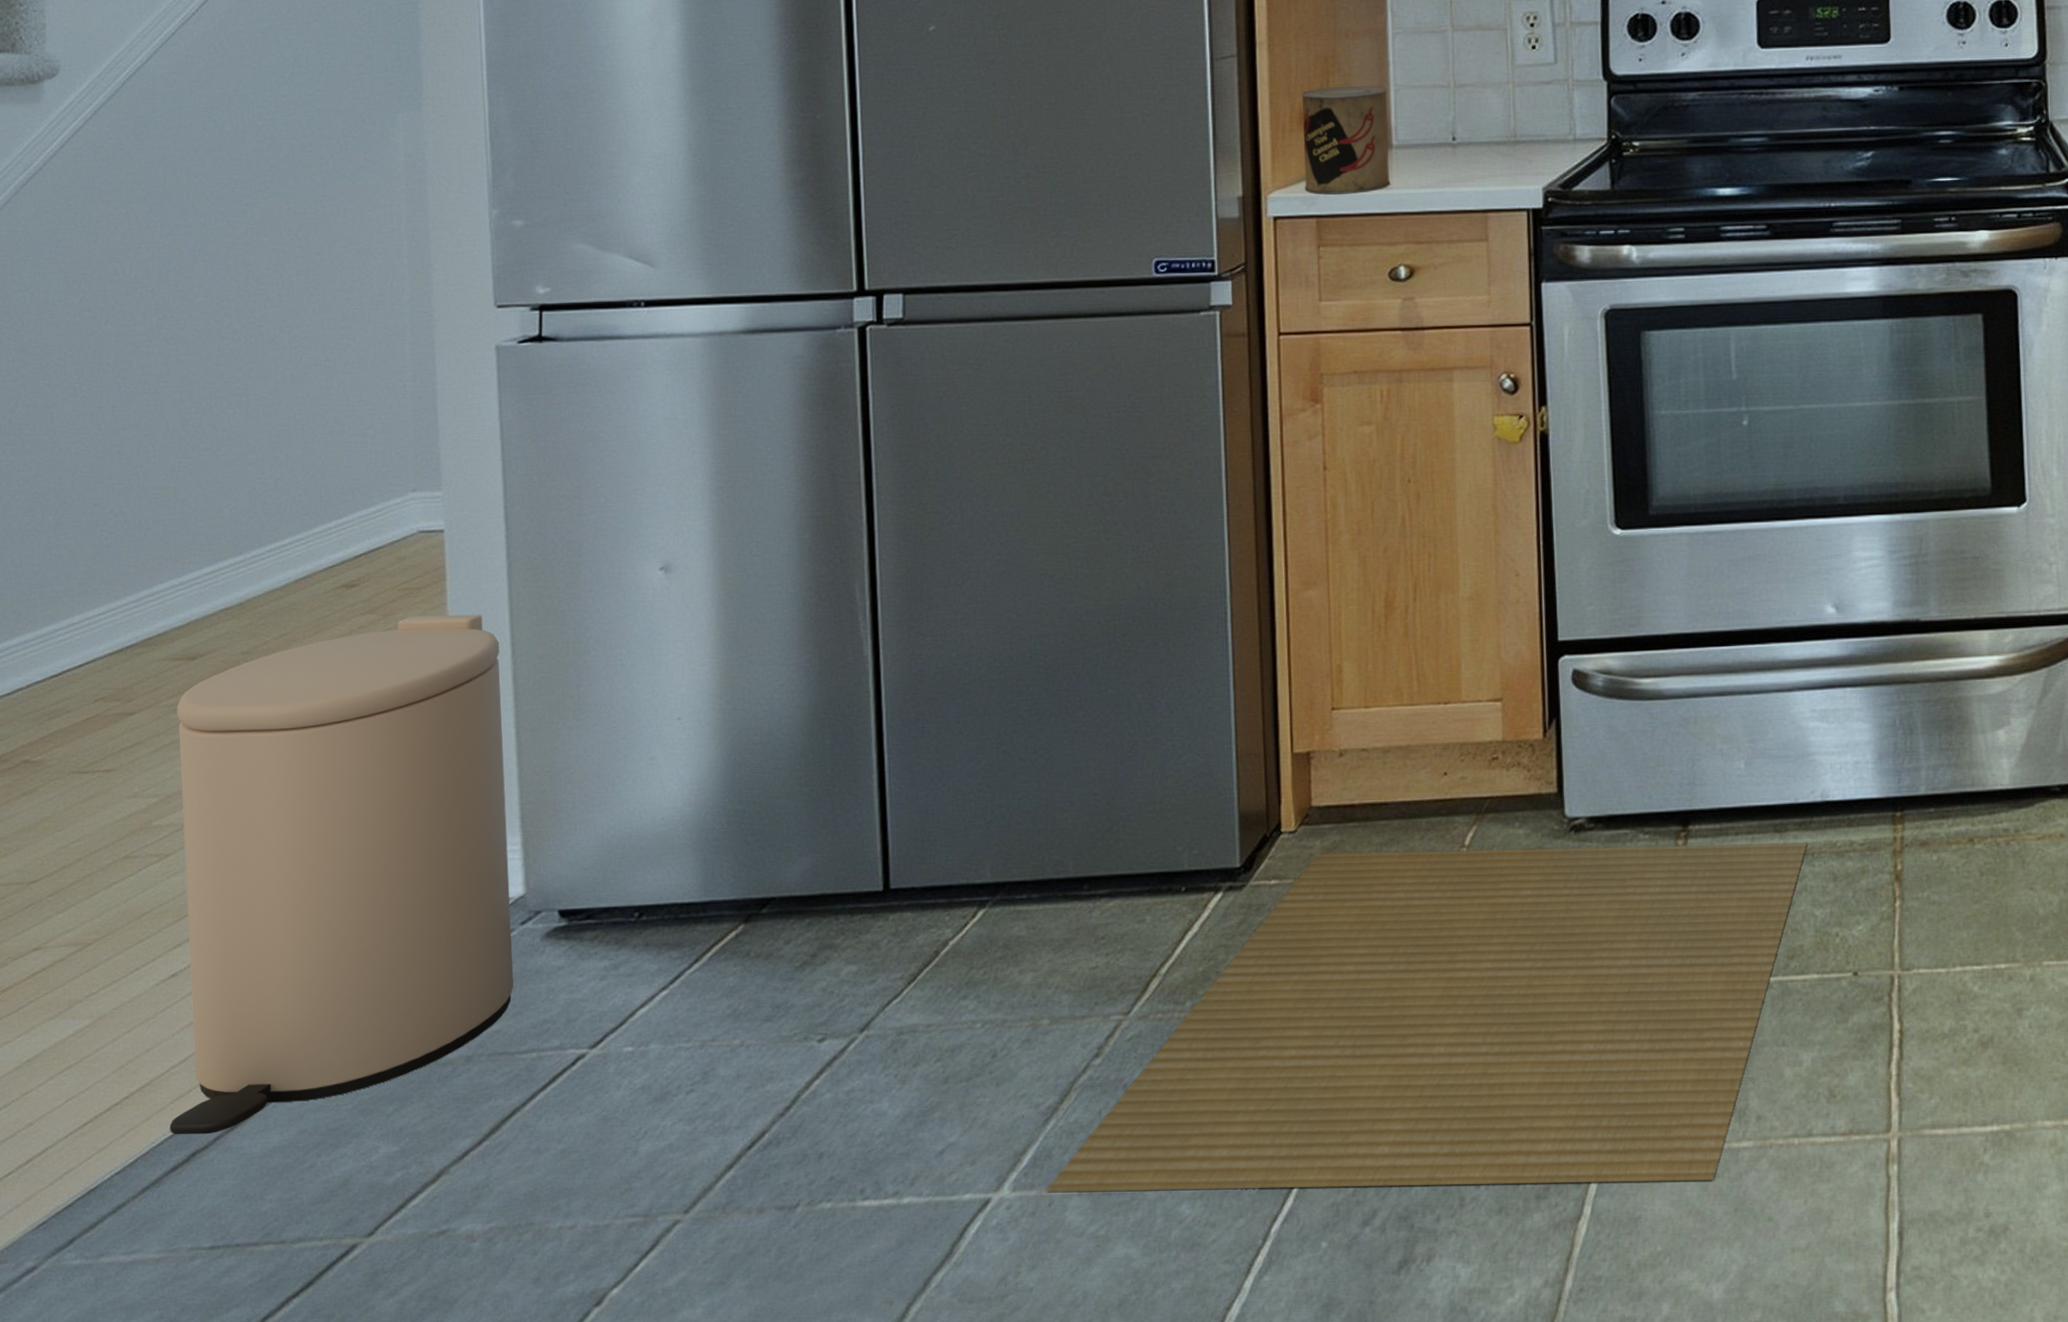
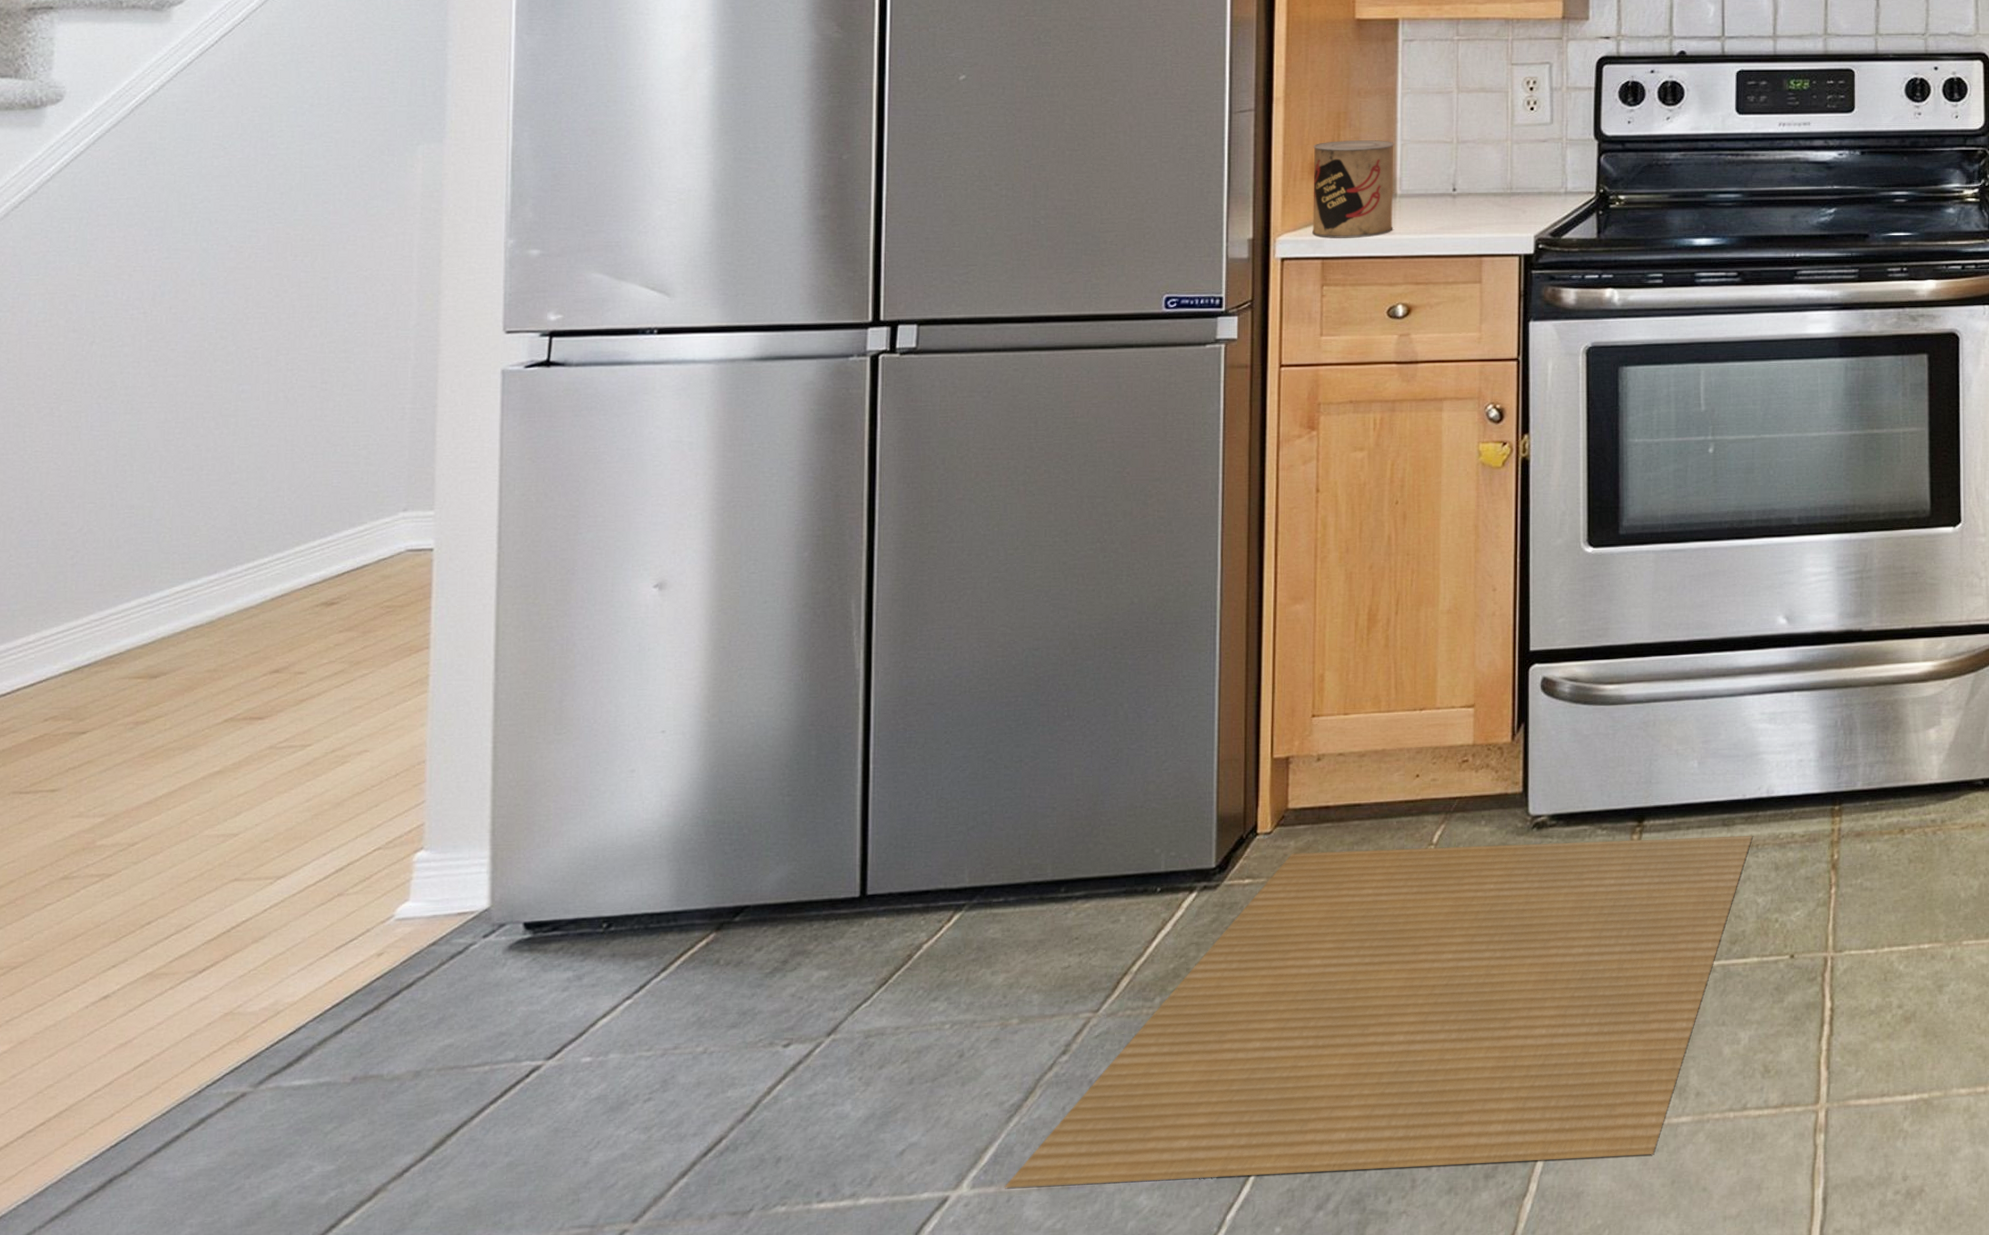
pedal bin: present [169,614,514,1135] -> none [86,631,482,1161]

